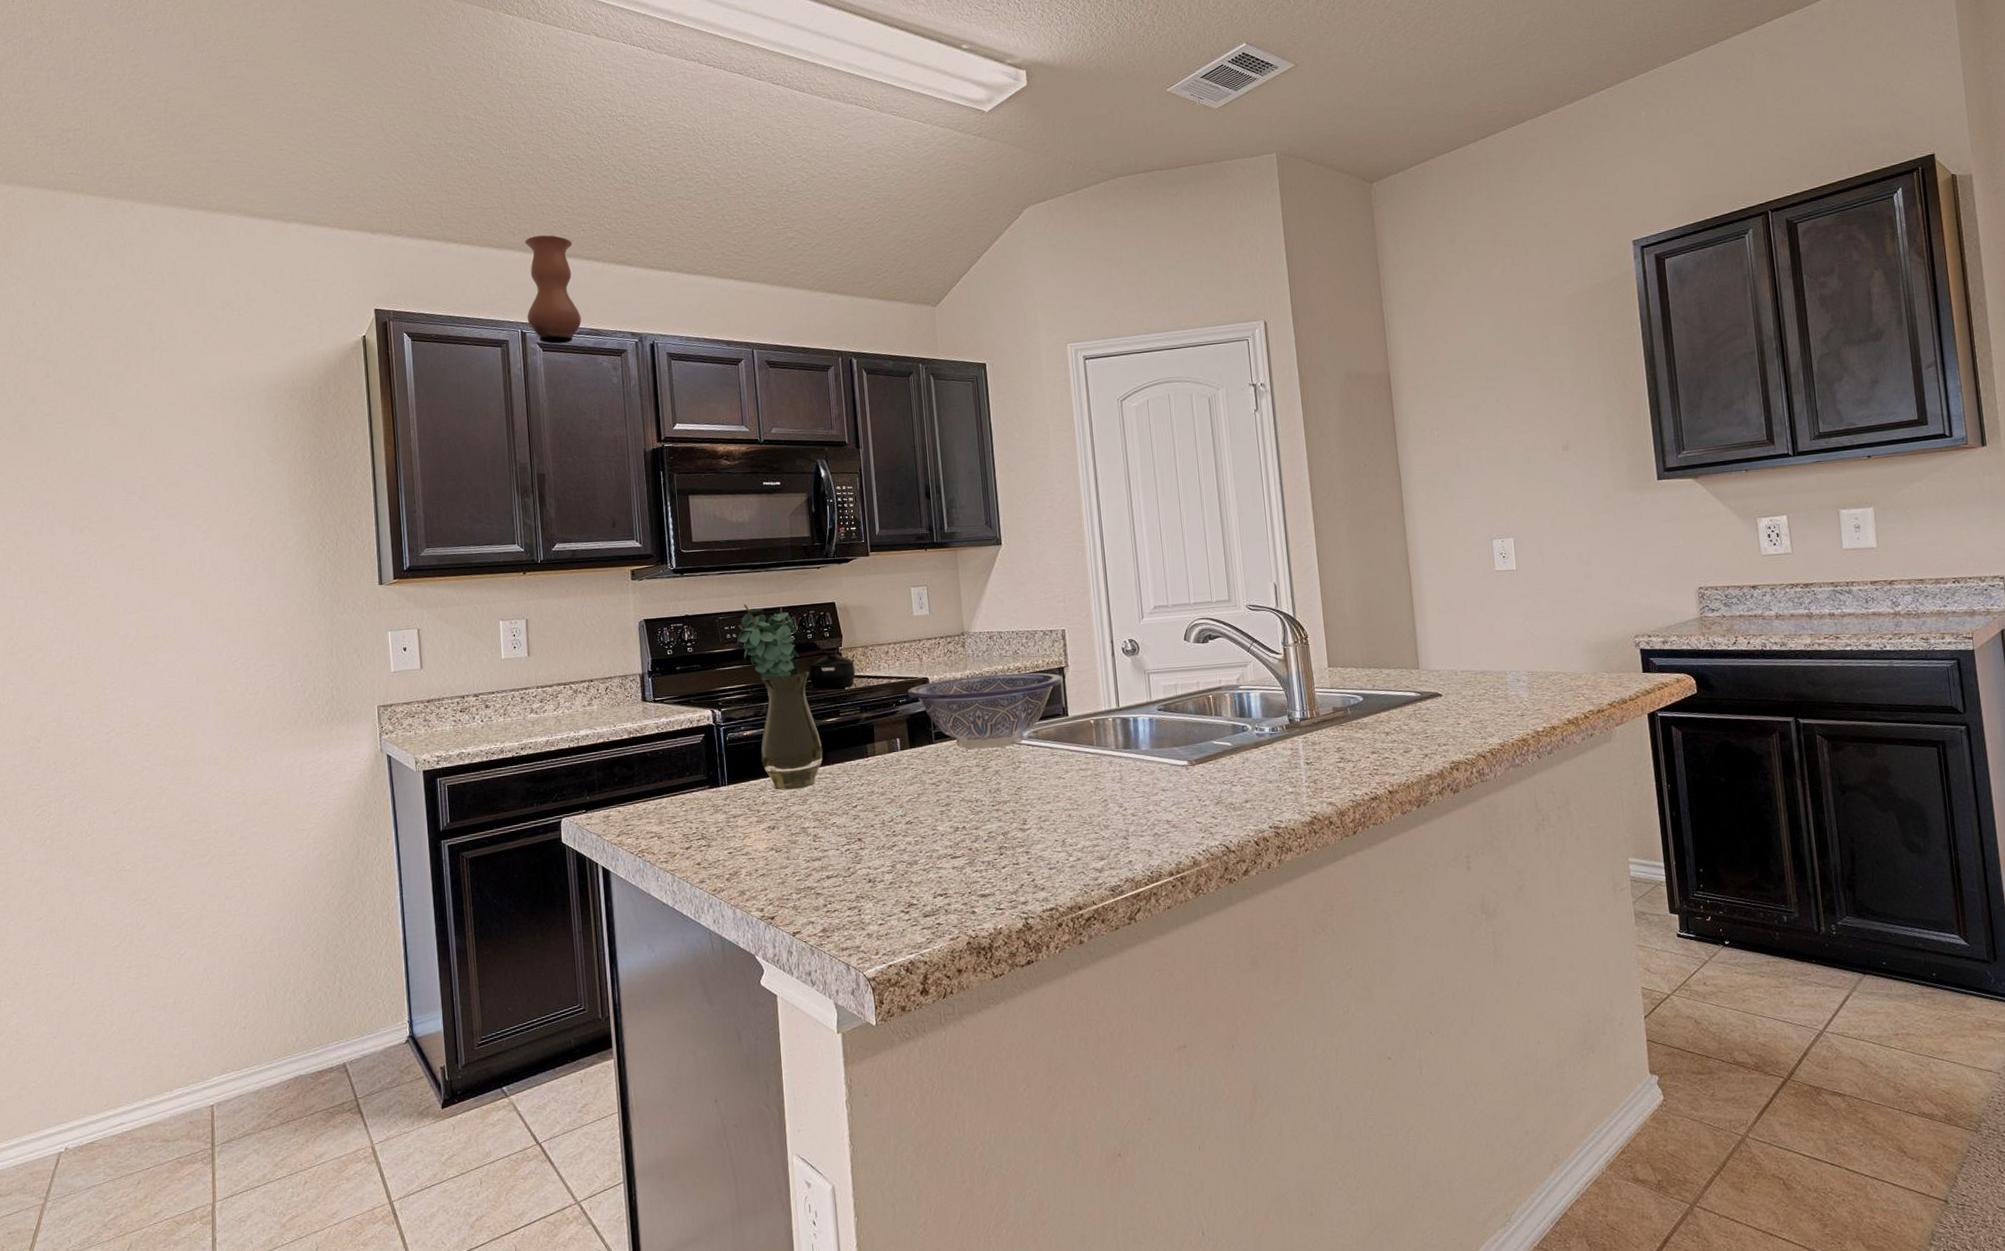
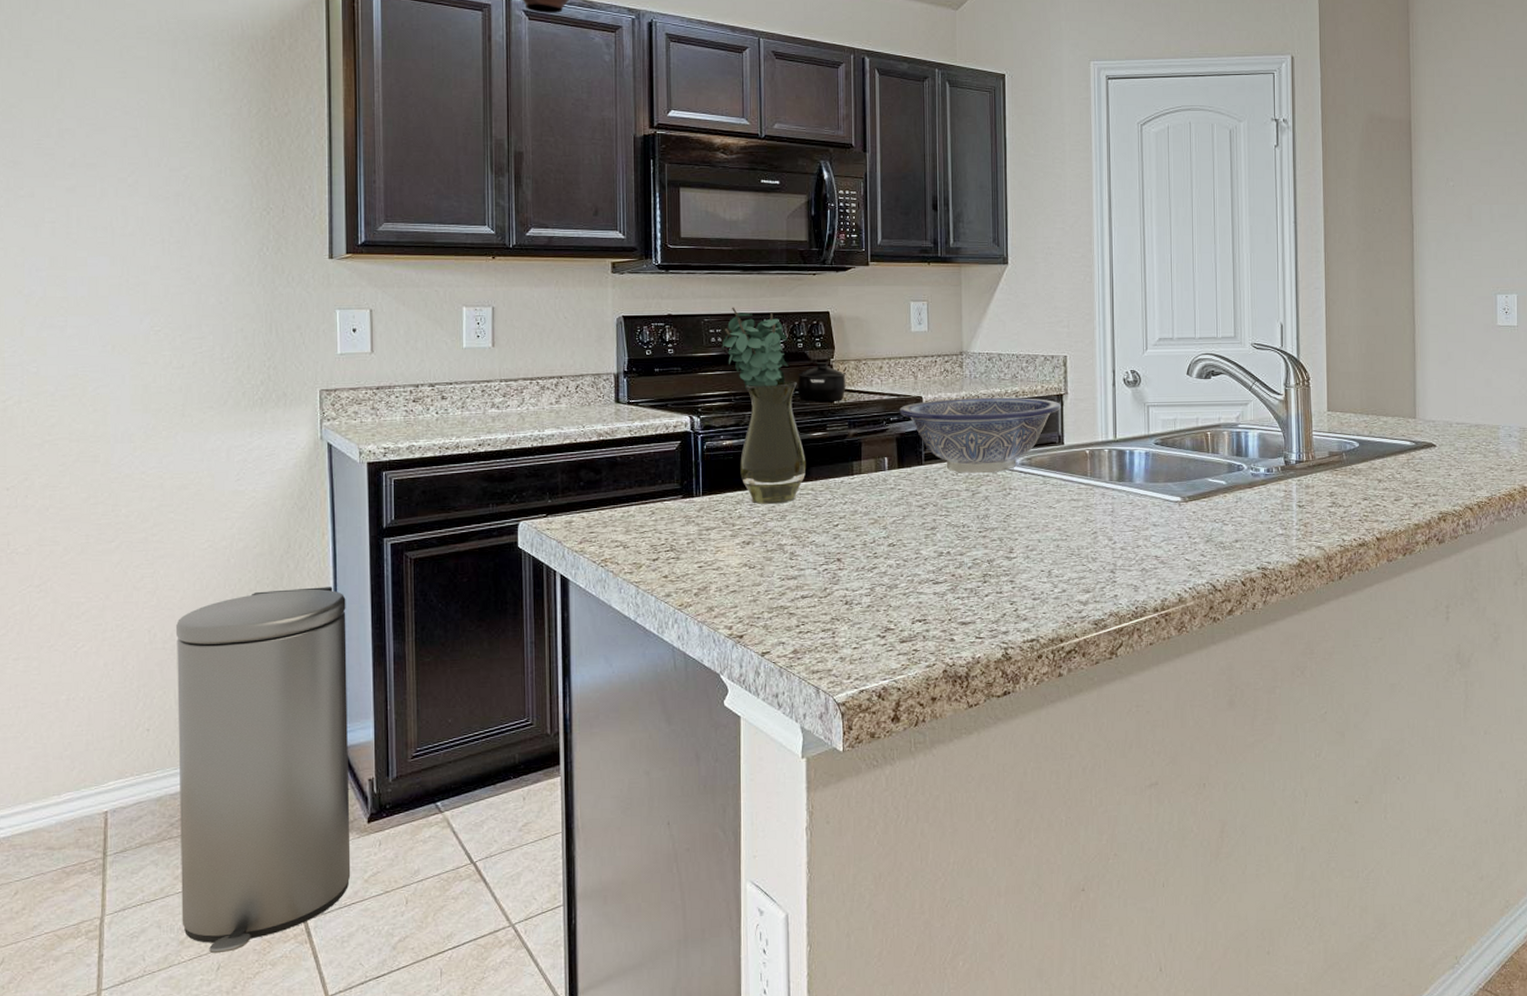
pedal bin: none [263,888,430,1236] -> present [175,587,351,954]

